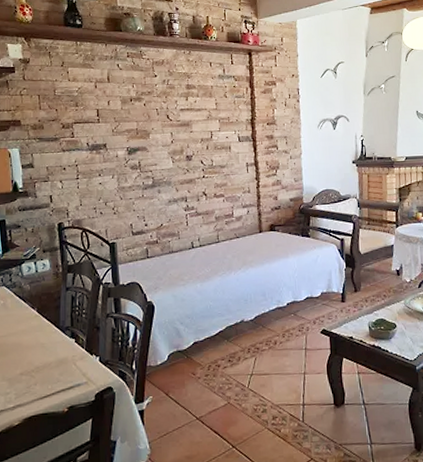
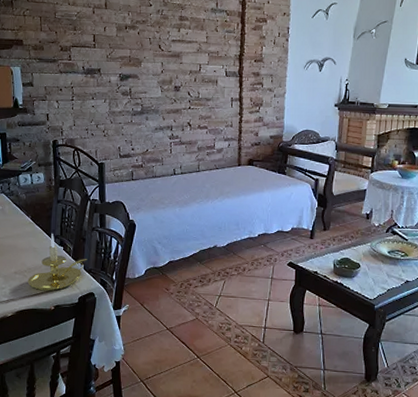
candle holder: none [35,325,103,392] -> present [27,234,88,291]

